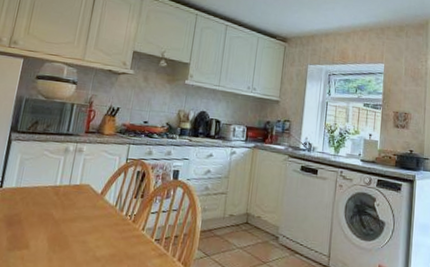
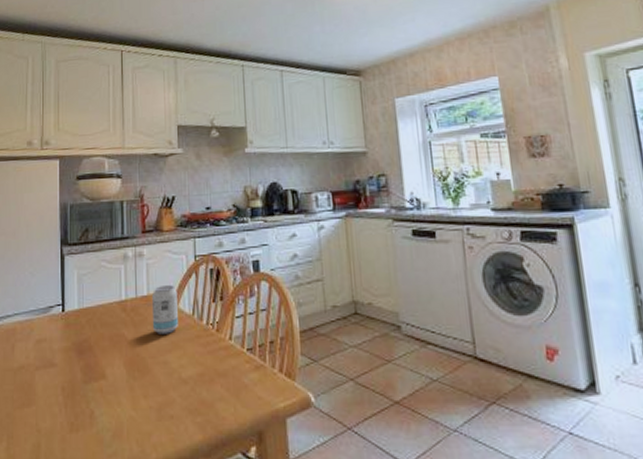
beverage can: none [78,178,106,219] -> present [151,285,178,334]

